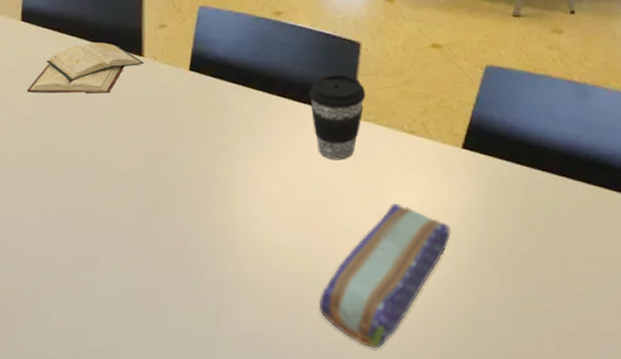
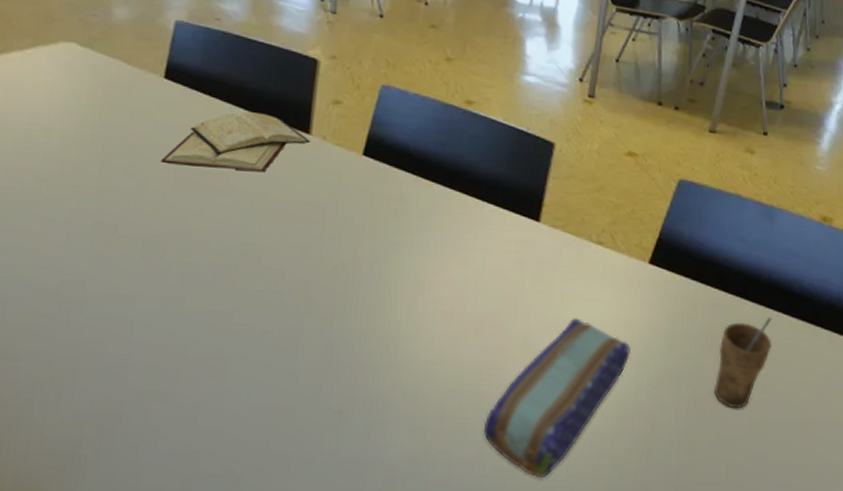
coffee cup: present [309,73,366,160] -> none [494,173,556,268]
cup: none [538,193,595,282] -> present [714,317,772,409]

